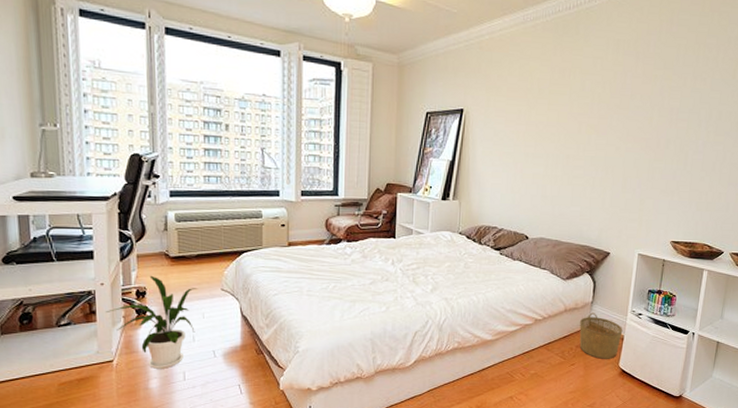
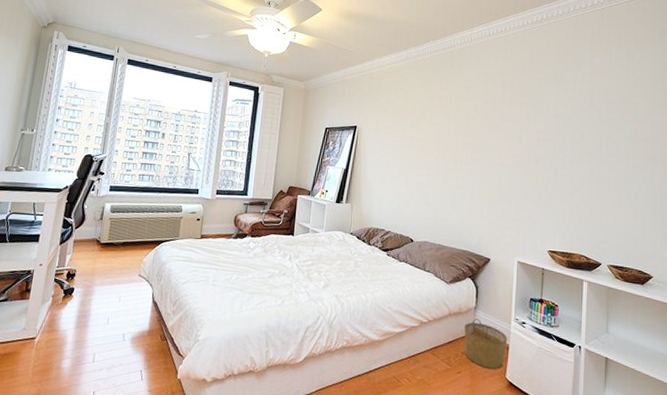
house plant: present [105,275,198,369] -> none [38,259,119,349]

